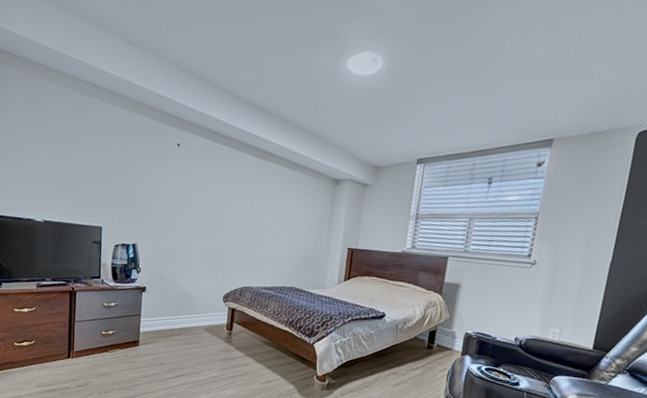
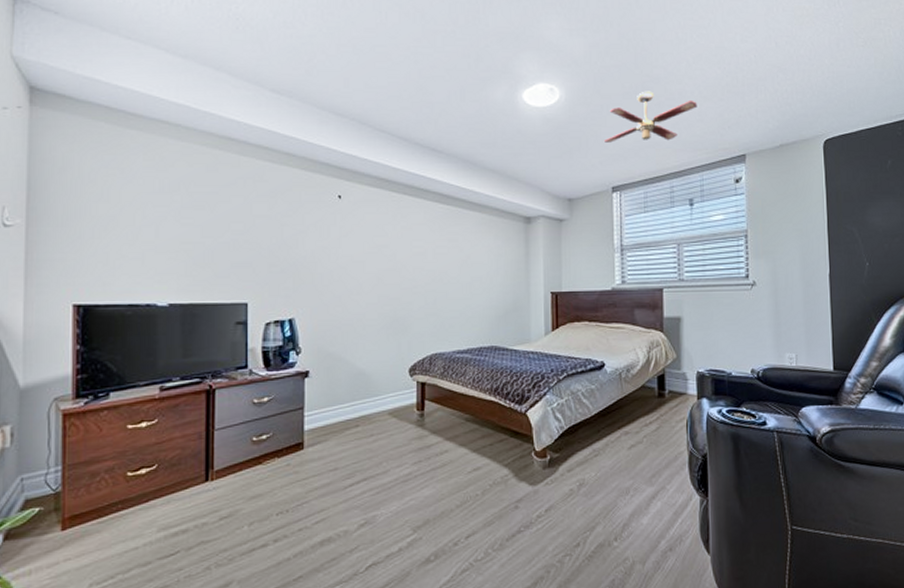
ceiling fan: none [417,66,516,119] -> present [604,91,697,143]

